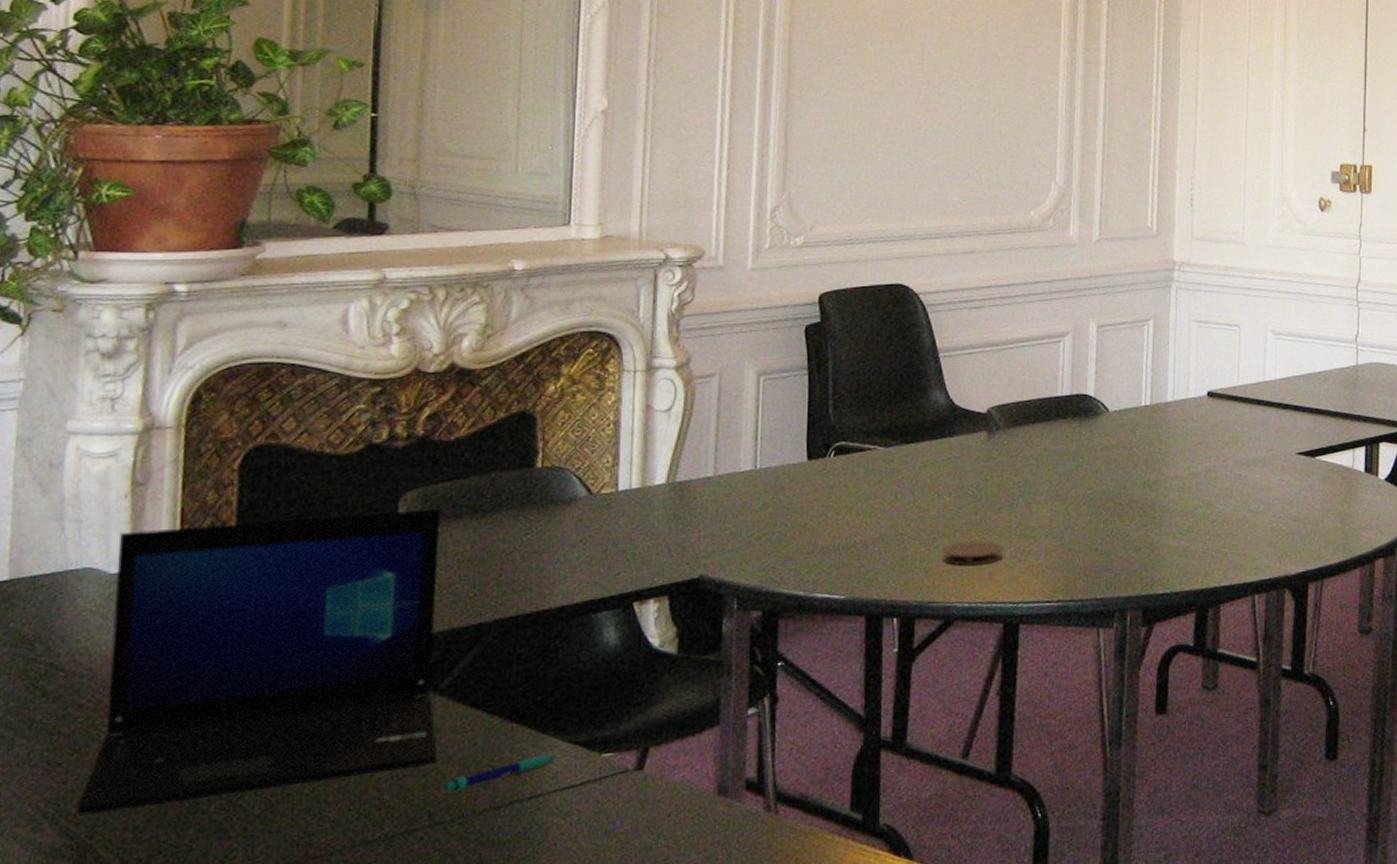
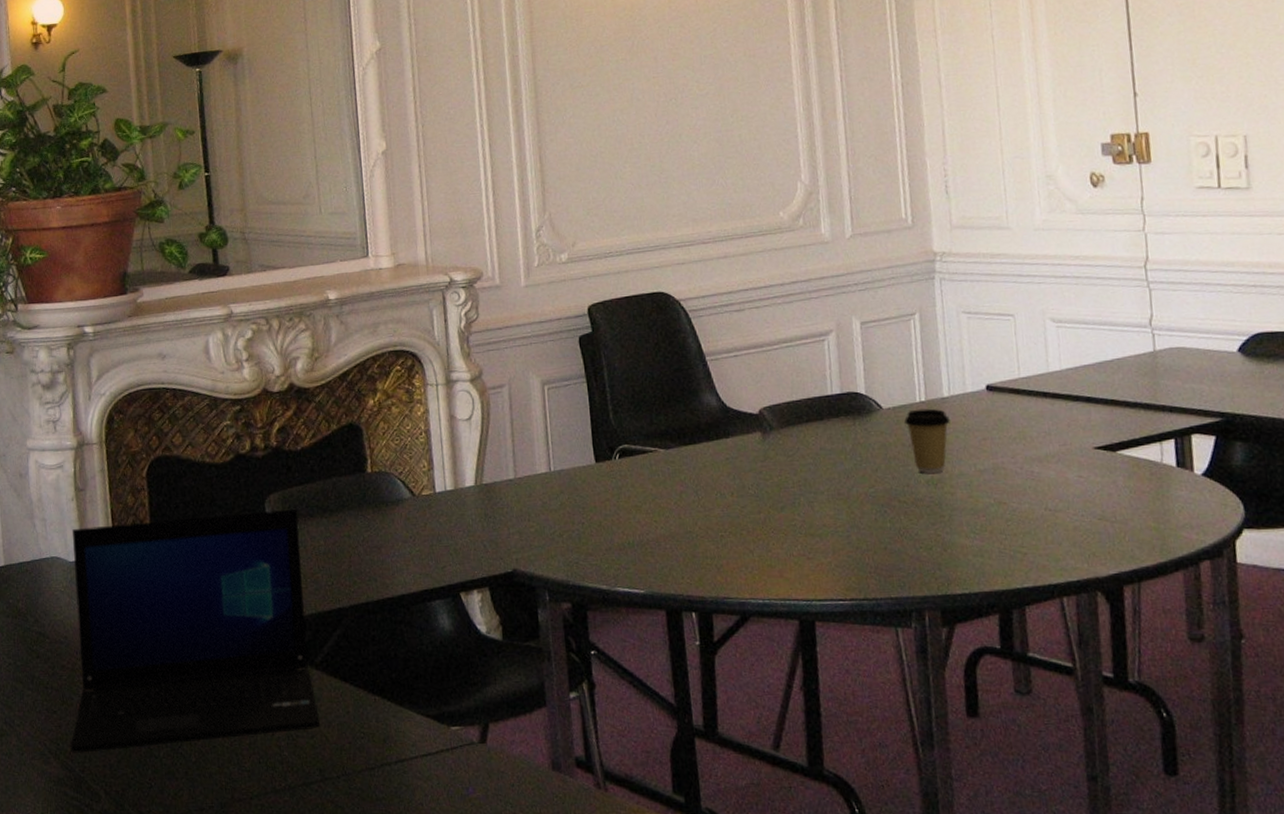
pen: present [443,754,560,792] -> none [327,725,416,752]
coaster: present [943,541,1004,566] -> none [731,539,792,564]
coffee cup: none [1127,412,1171,476] -> present [903,408,950,473]

